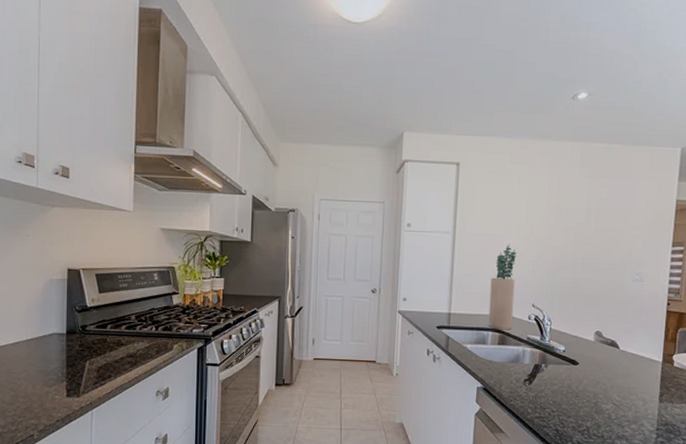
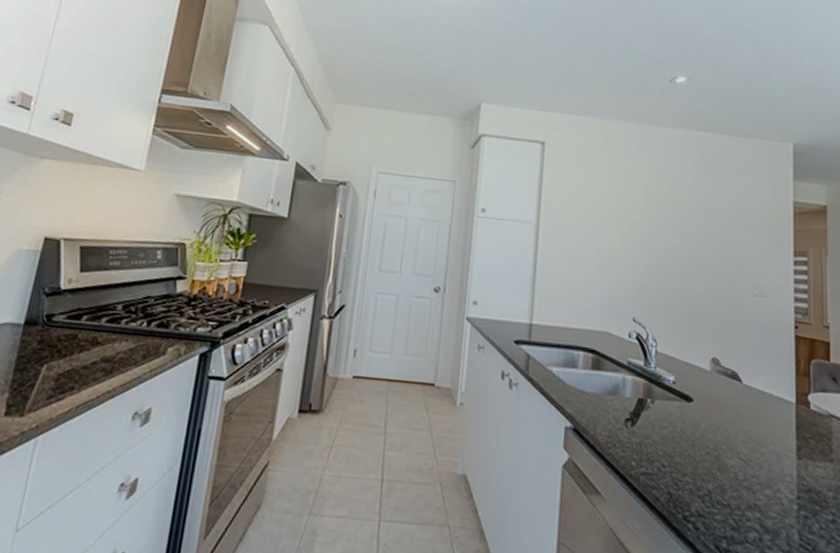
vase: present [488,243,516,330] -> none [579,240,612,351]

